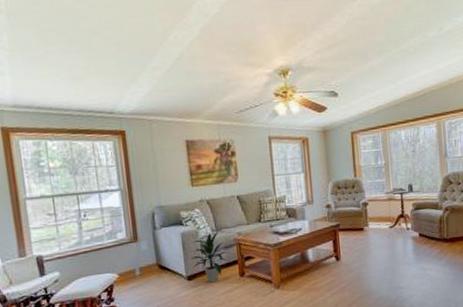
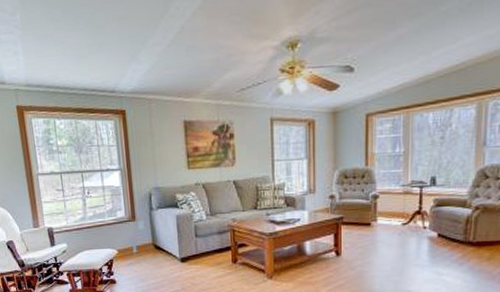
indoor plant: present [190,231,227,283] -> none [184,216,221,267]

